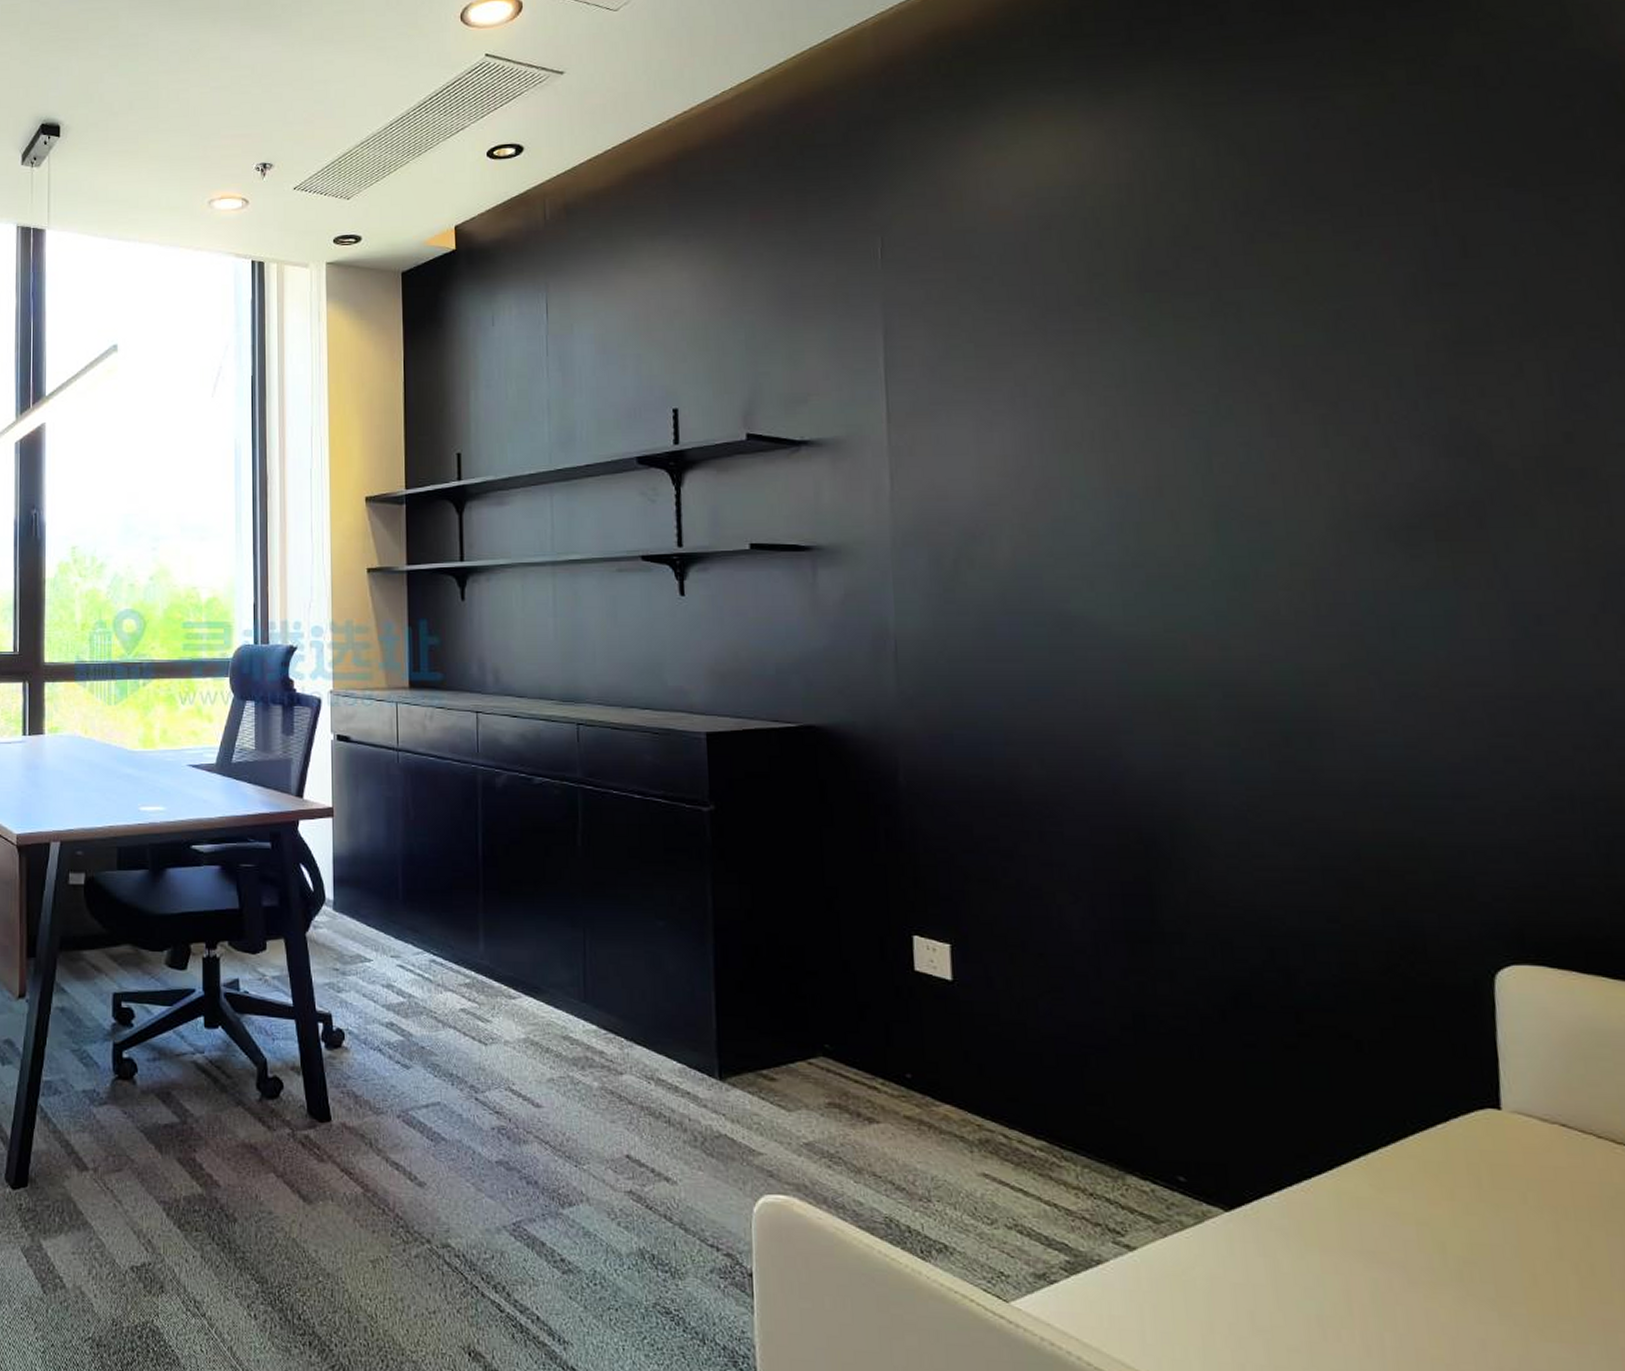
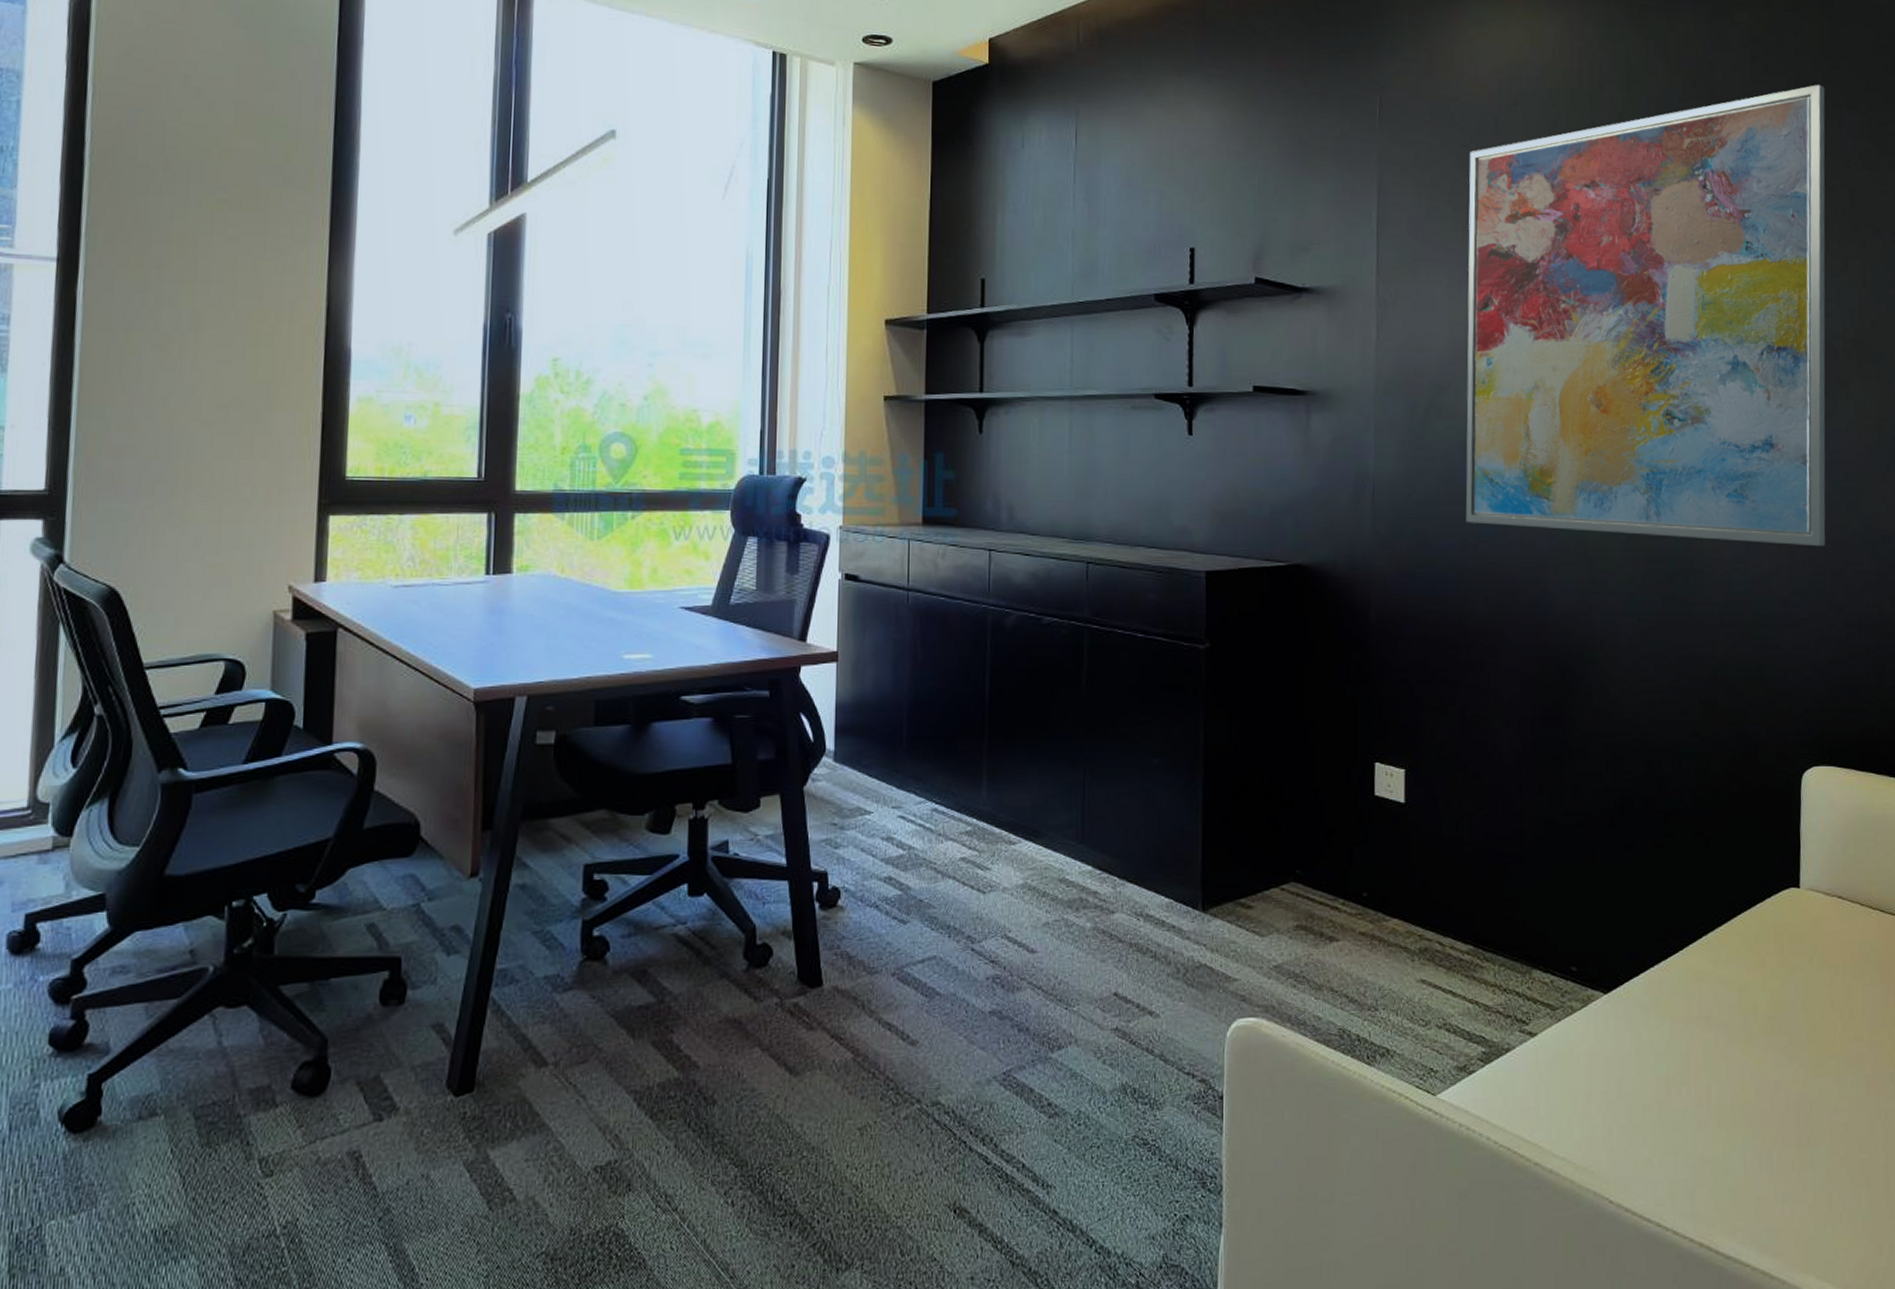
wall art: none [993,163,1512,704] -> present [1465,84,1826,547]

